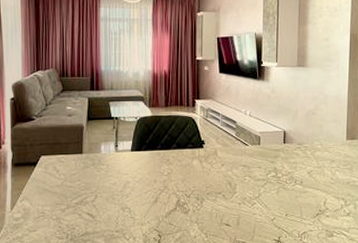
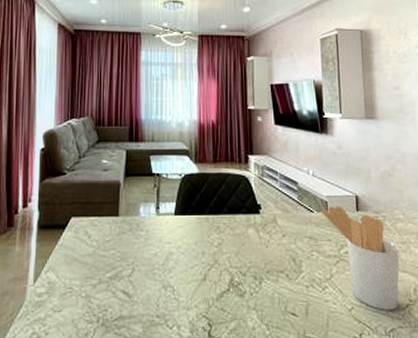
utensil holder: none [255,139,315,219] -> present [321,206,400,310]

